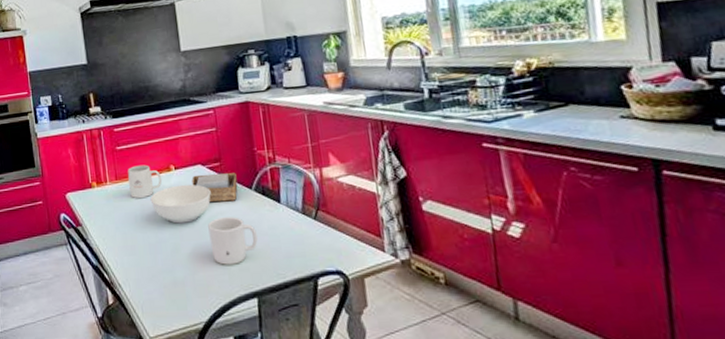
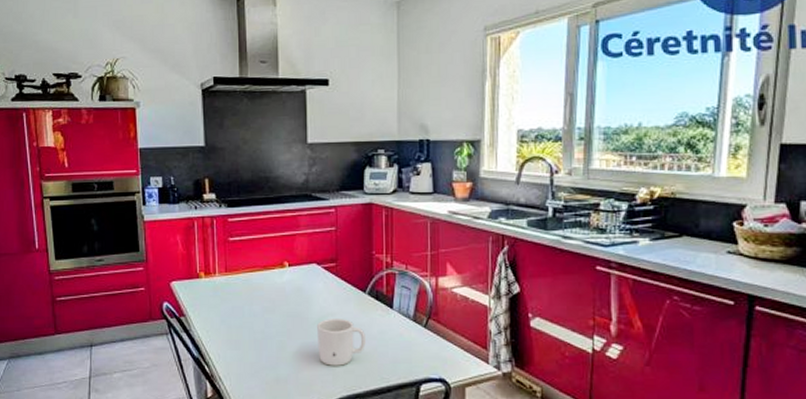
mug: present [127,164,163,199] -> none [238,259,275,293]
bowl: present [150,184,211,224] -> none [260,282,324,322]
napkin holder: present [192,173,238,203] -> none [305,273,352,303]

